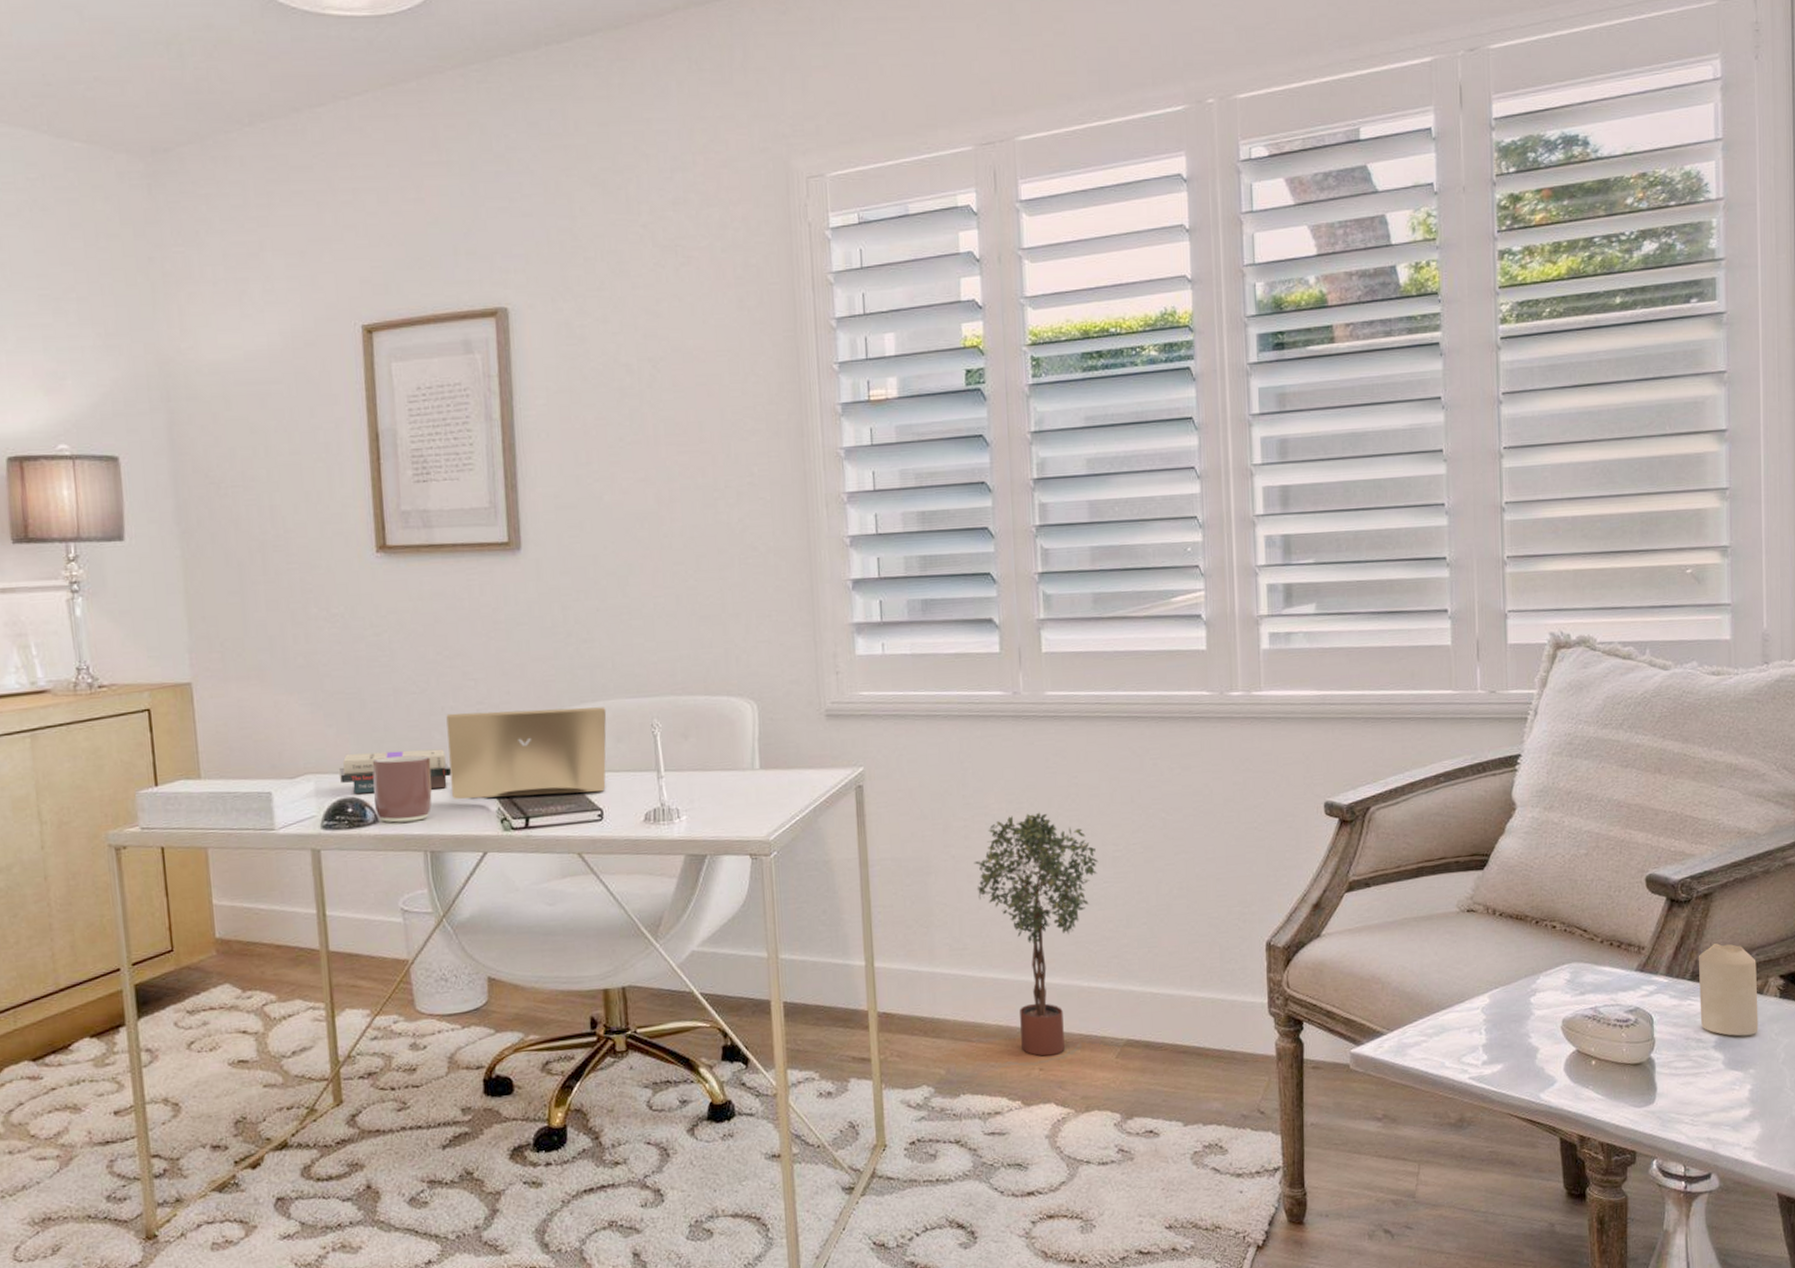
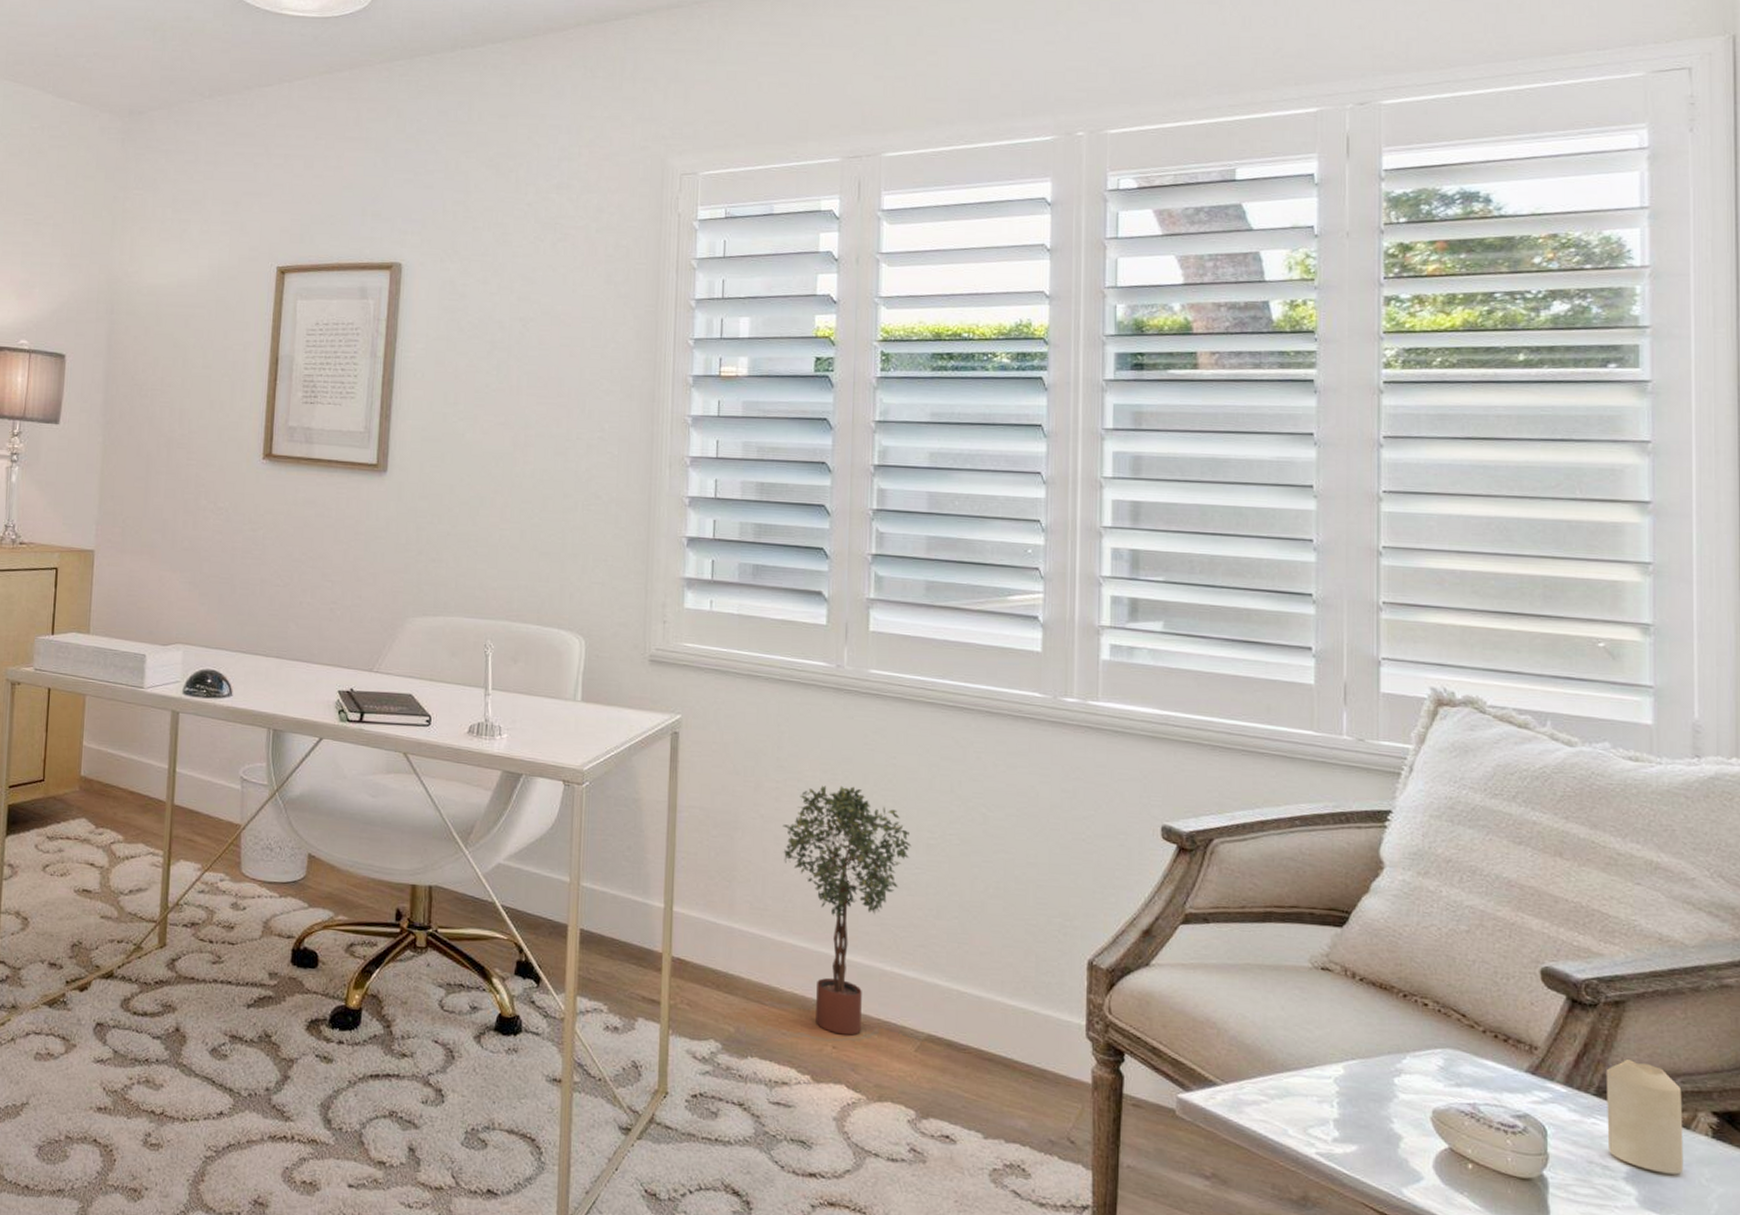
books: present [338,748,451,794] -> none [204,631,300,675]
mug: present [372,755,432,823] -> none [231,639,284,700]
laptop: present [446,707,607,799] -> none [299,608,445,700]

